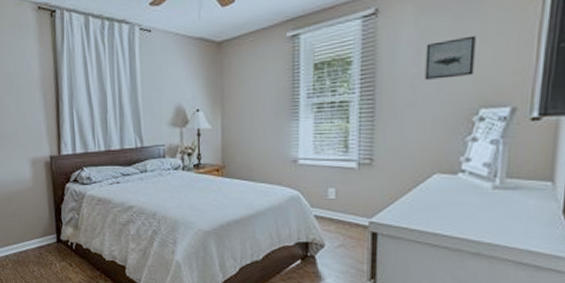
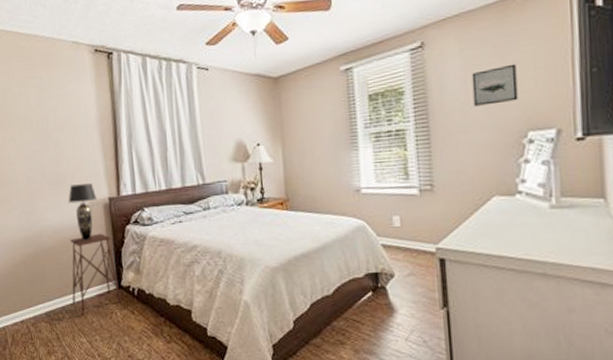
table lamp: none [11,141,39,196] -> present [68,183,98,241]
side table: none [13,189,60,265] -> present [69,233,121,316]

